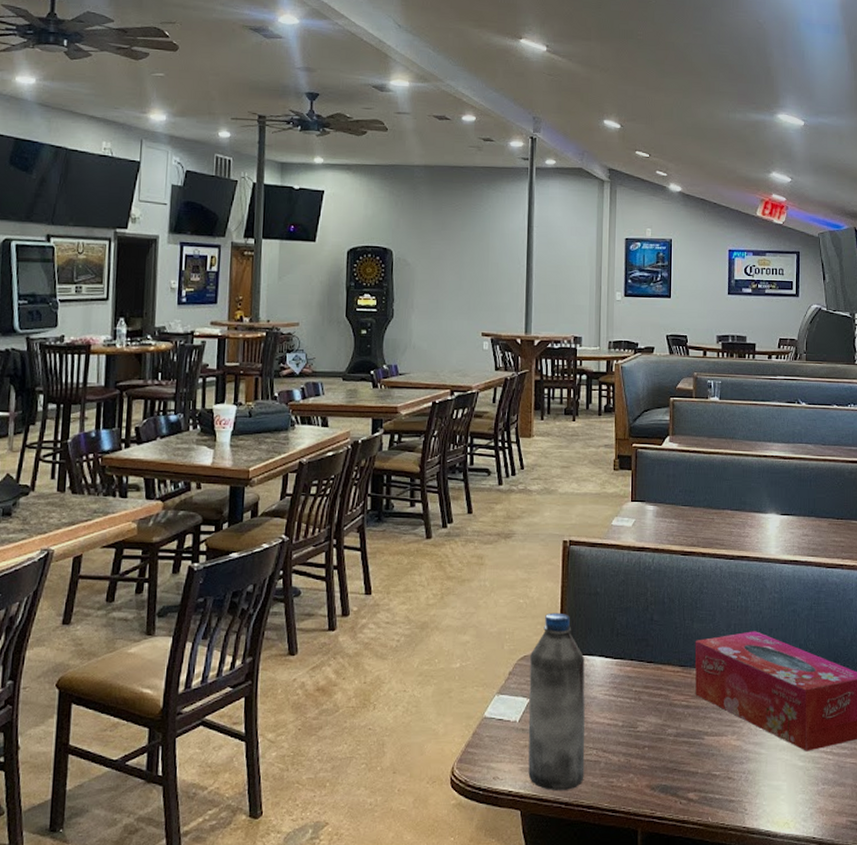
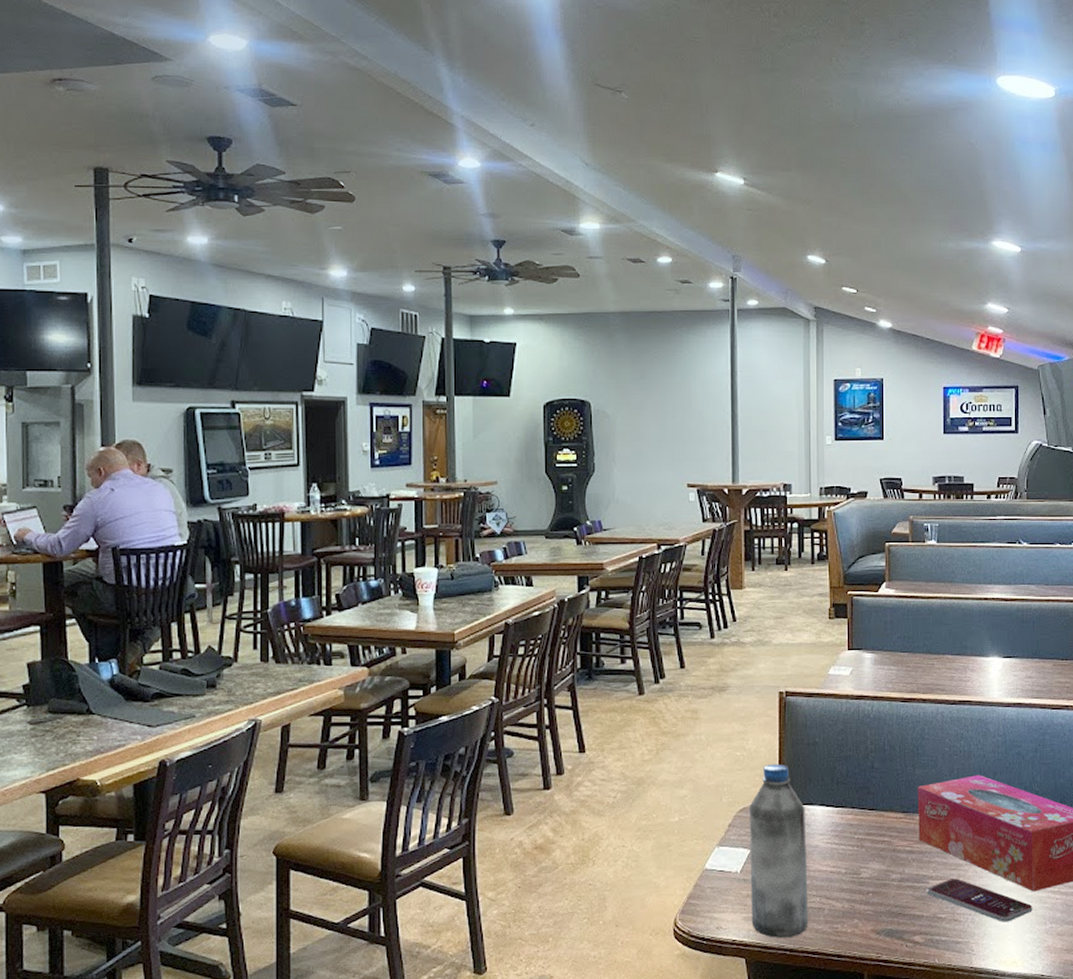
smartphone: none [701,735,805,782] -> present [926,878,1033,922]

